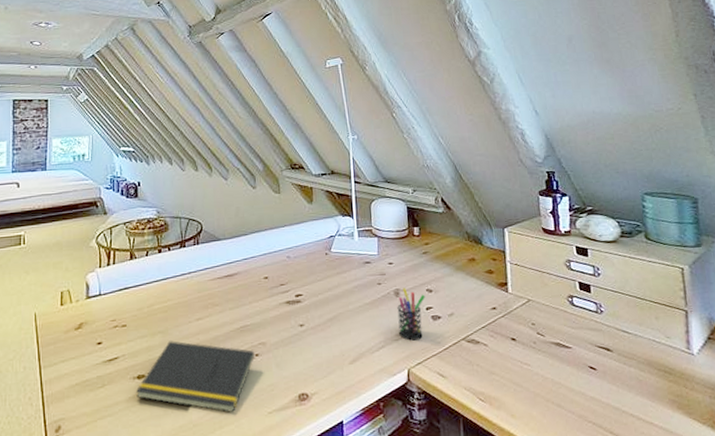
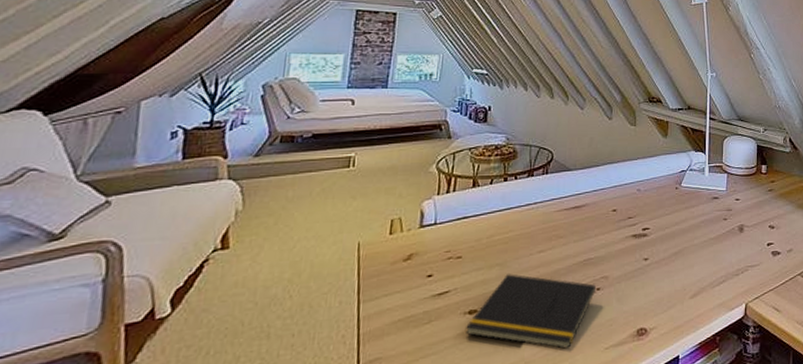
pen holder: present [397,288,425,341] -> none [739,224,767,276]

